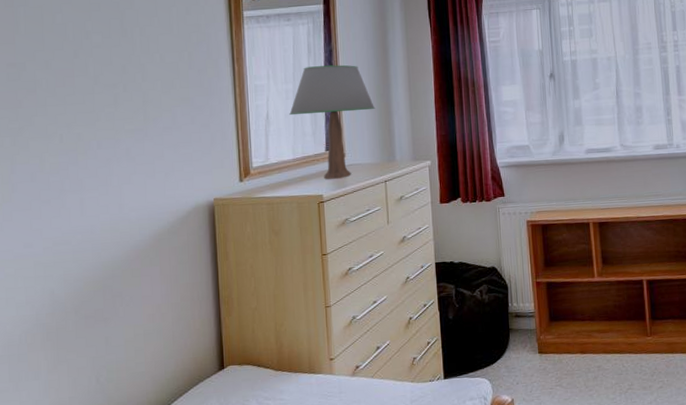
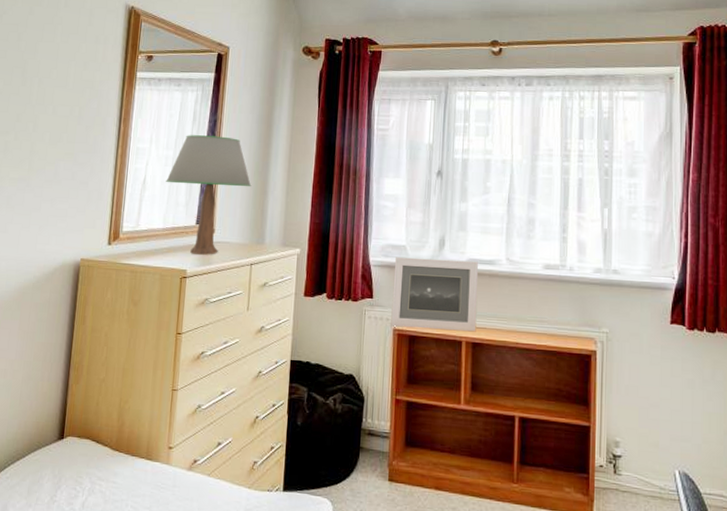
picture frame: none [520,151,601,219] -> present [391,256,478,332]

